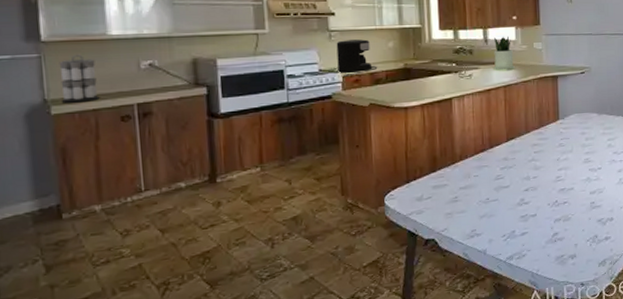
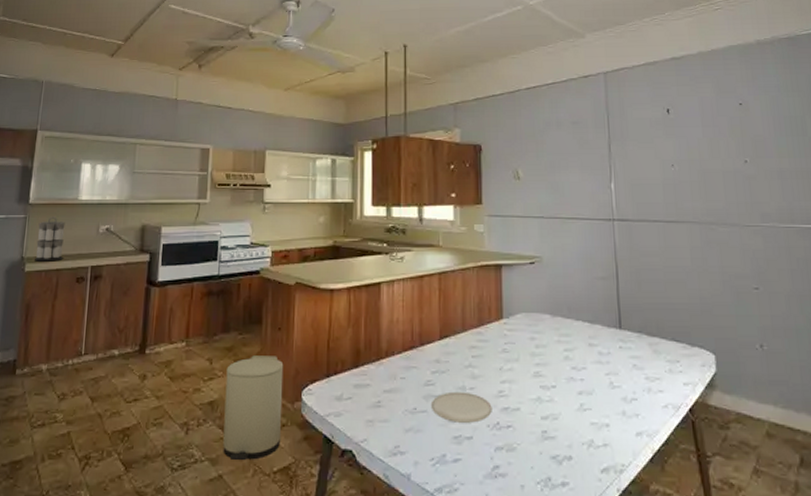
pedal bin: none [307,170,368,264] -> present [223,355,284,461]
coffee maker: present [328,39,377,77] -> none [259,213,306,251]
planter: present [492,36,516,71] -> none [426,215,453,256]
plate: none [501,180,552,205] -> present [430,391,492,423]

